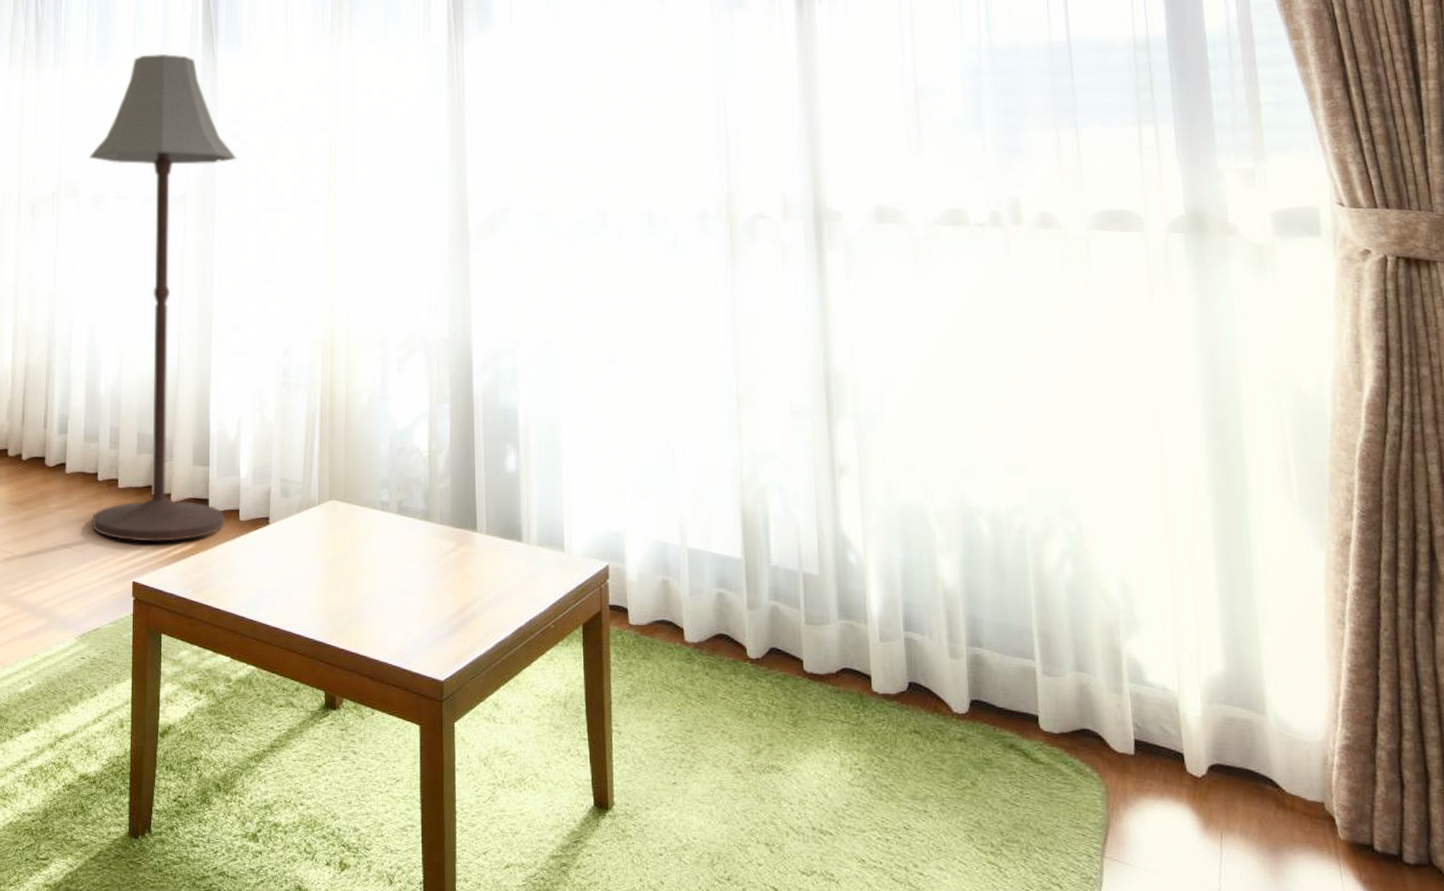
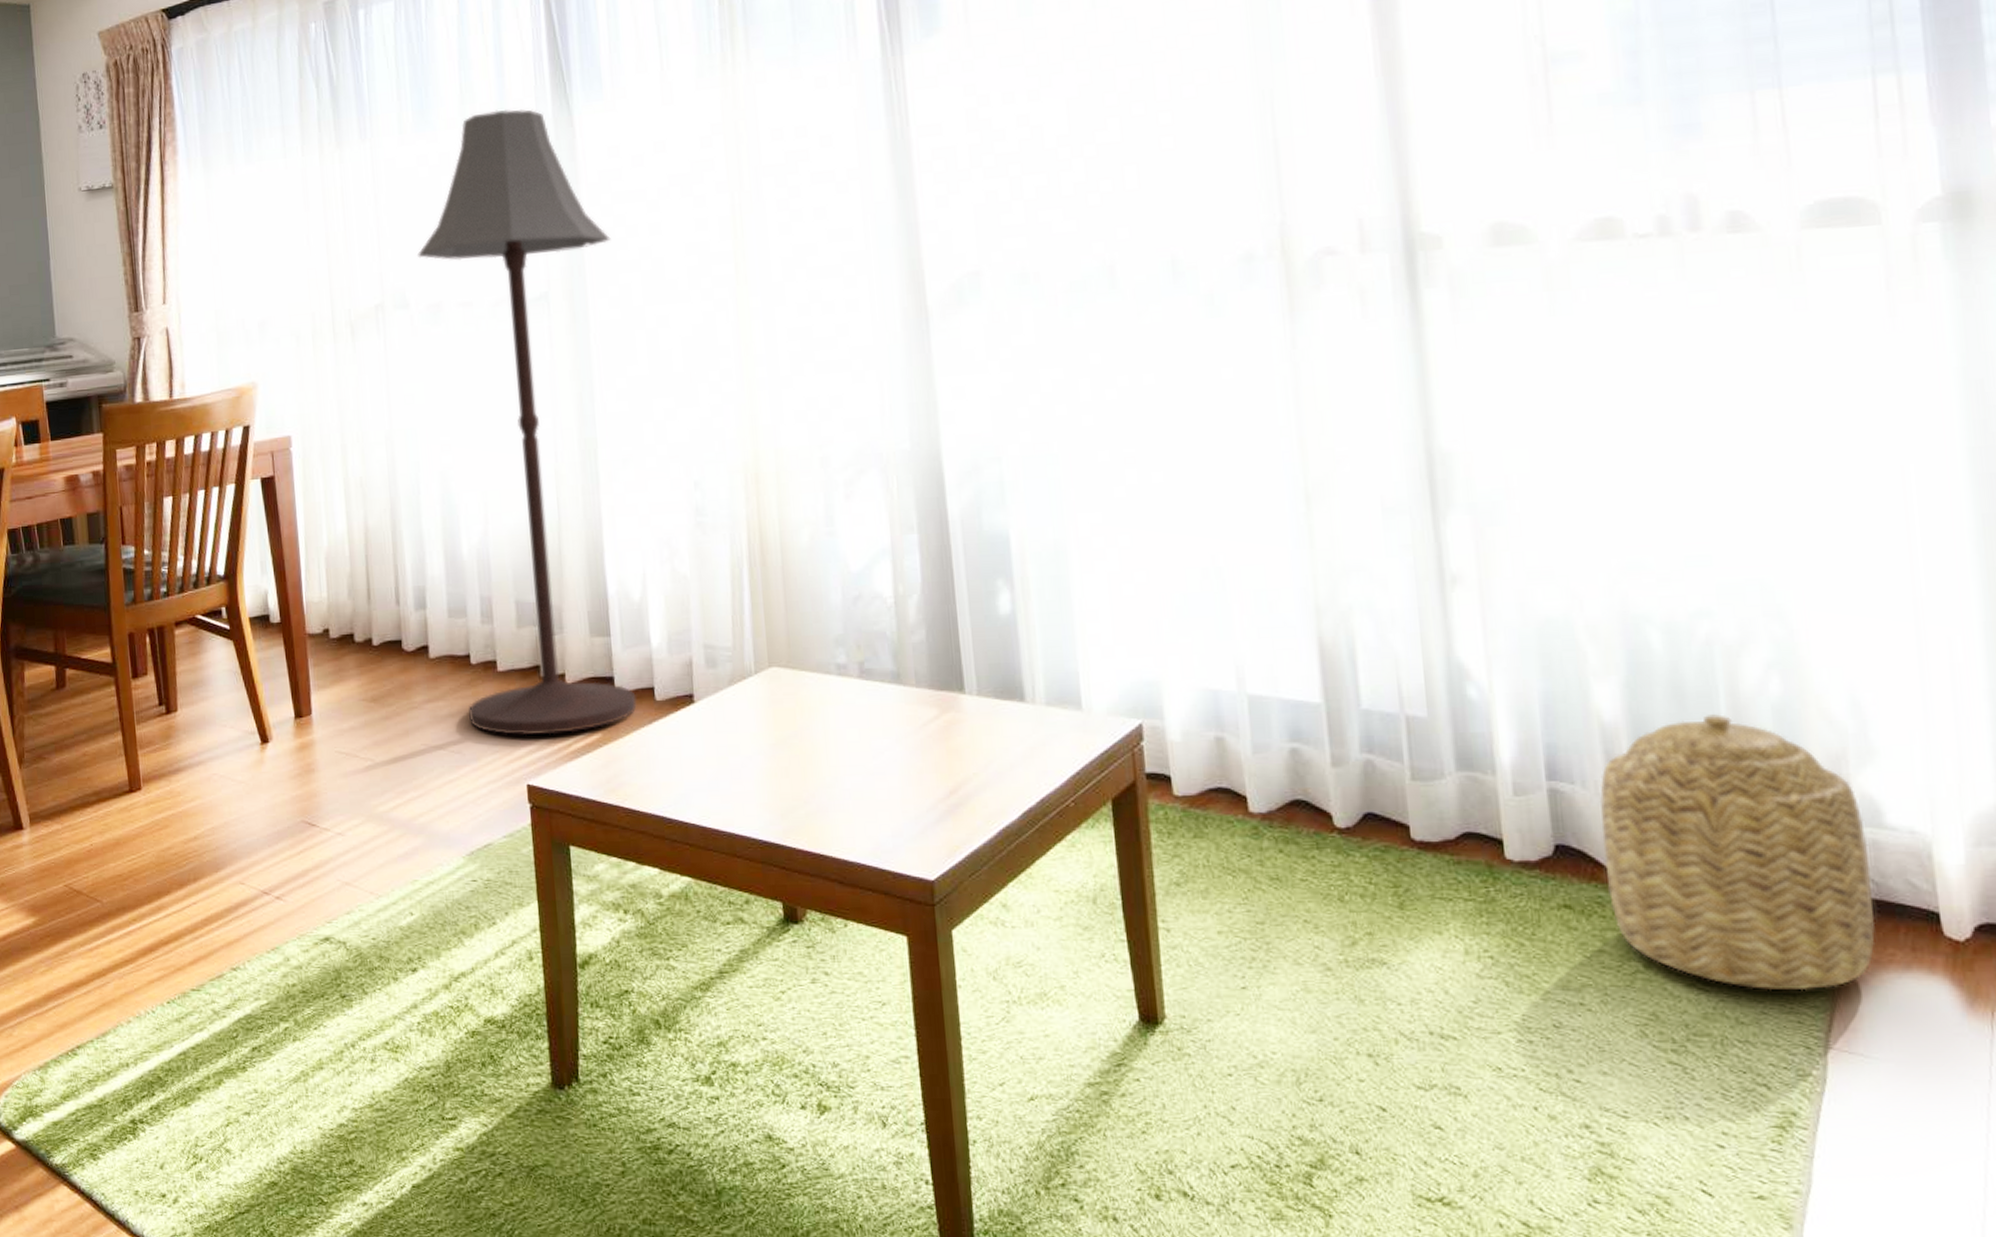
basket: none [942,588,1138,810] -> present [1600,714,1875,991]

